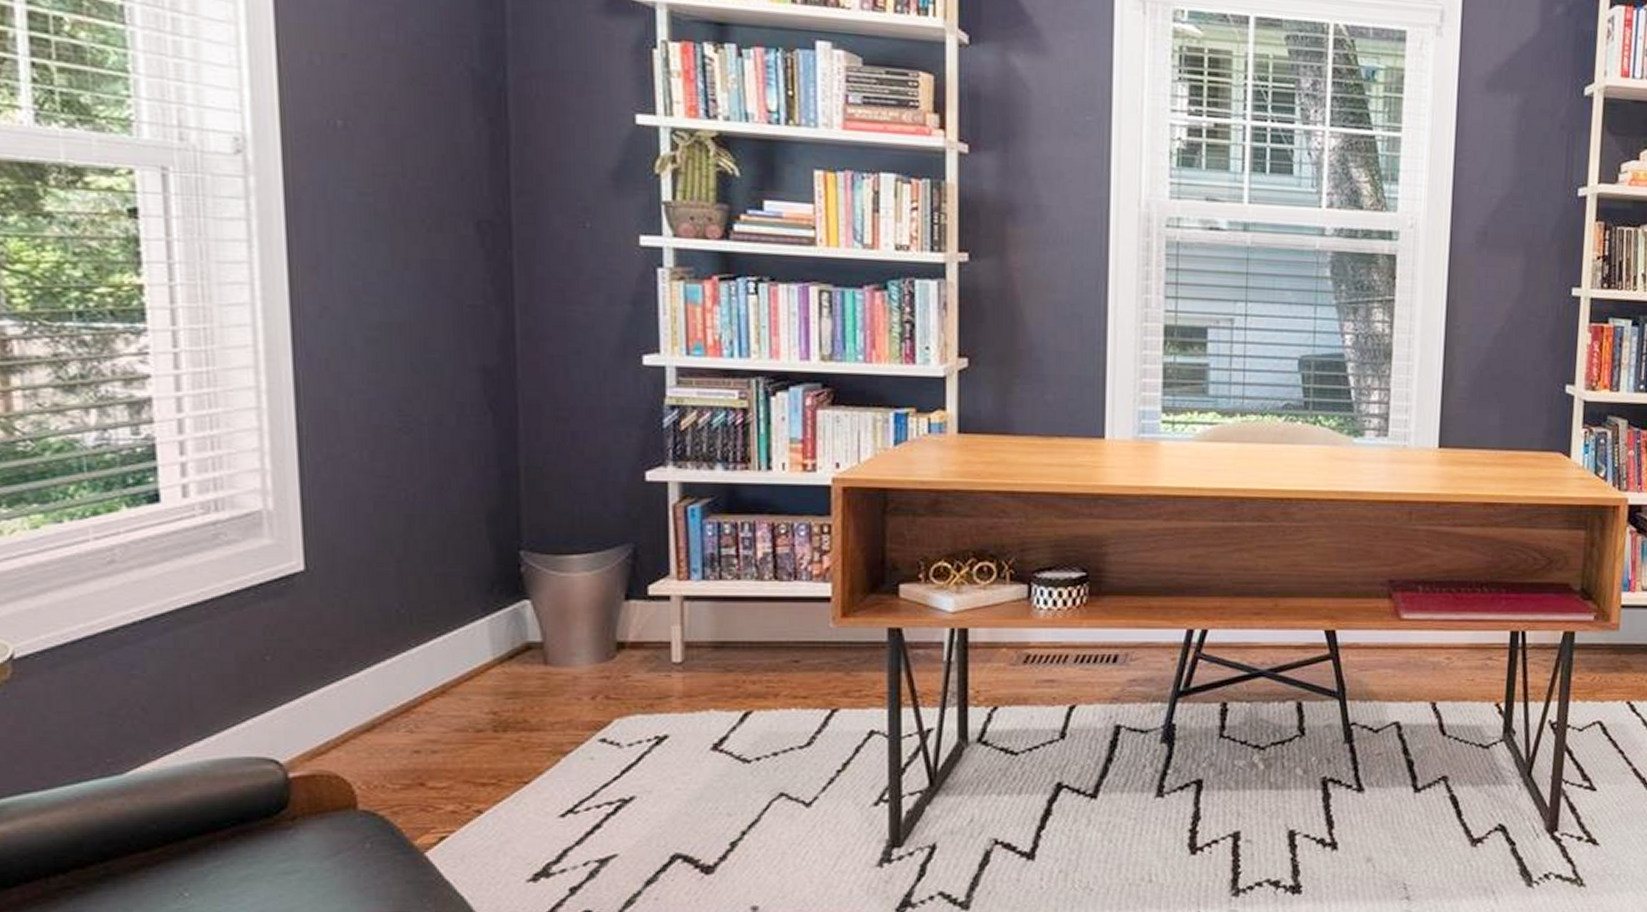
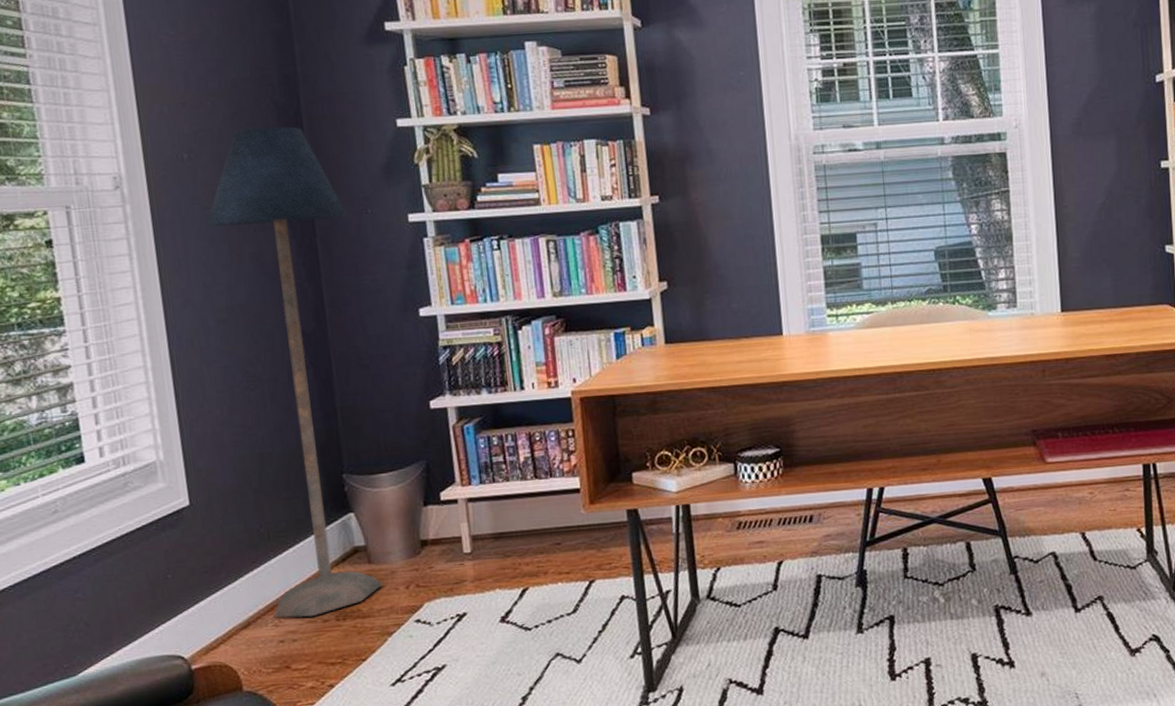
floor lamp: none [361,97,562,725] -> present [206,126,384,618]

